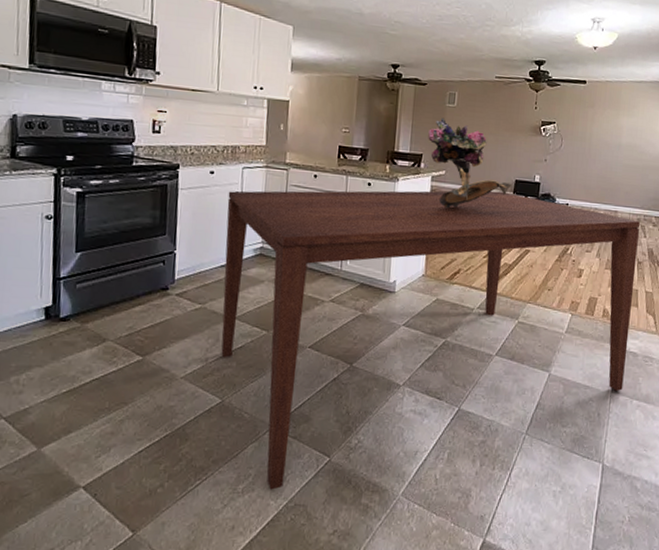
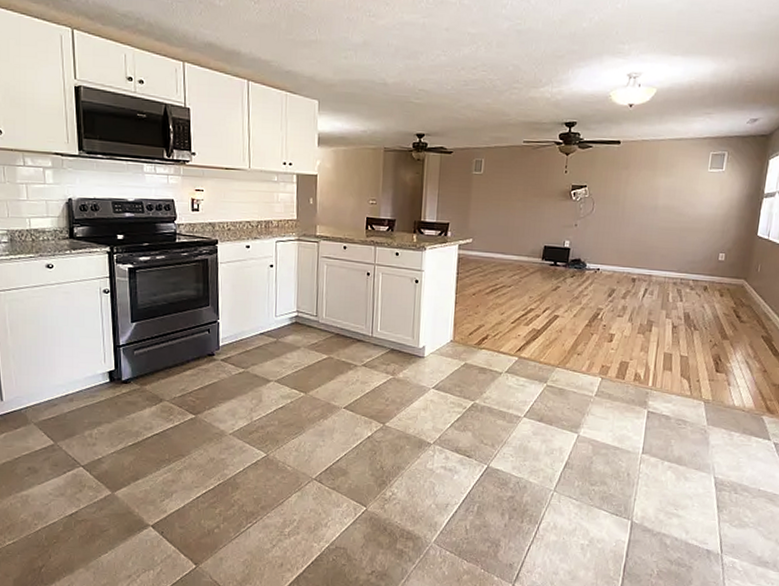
dining table: present [221,191,640,490] -> none [263,257,676,534]
bouquet: present [428,117,512,209] -> none [454,185,540,276]

